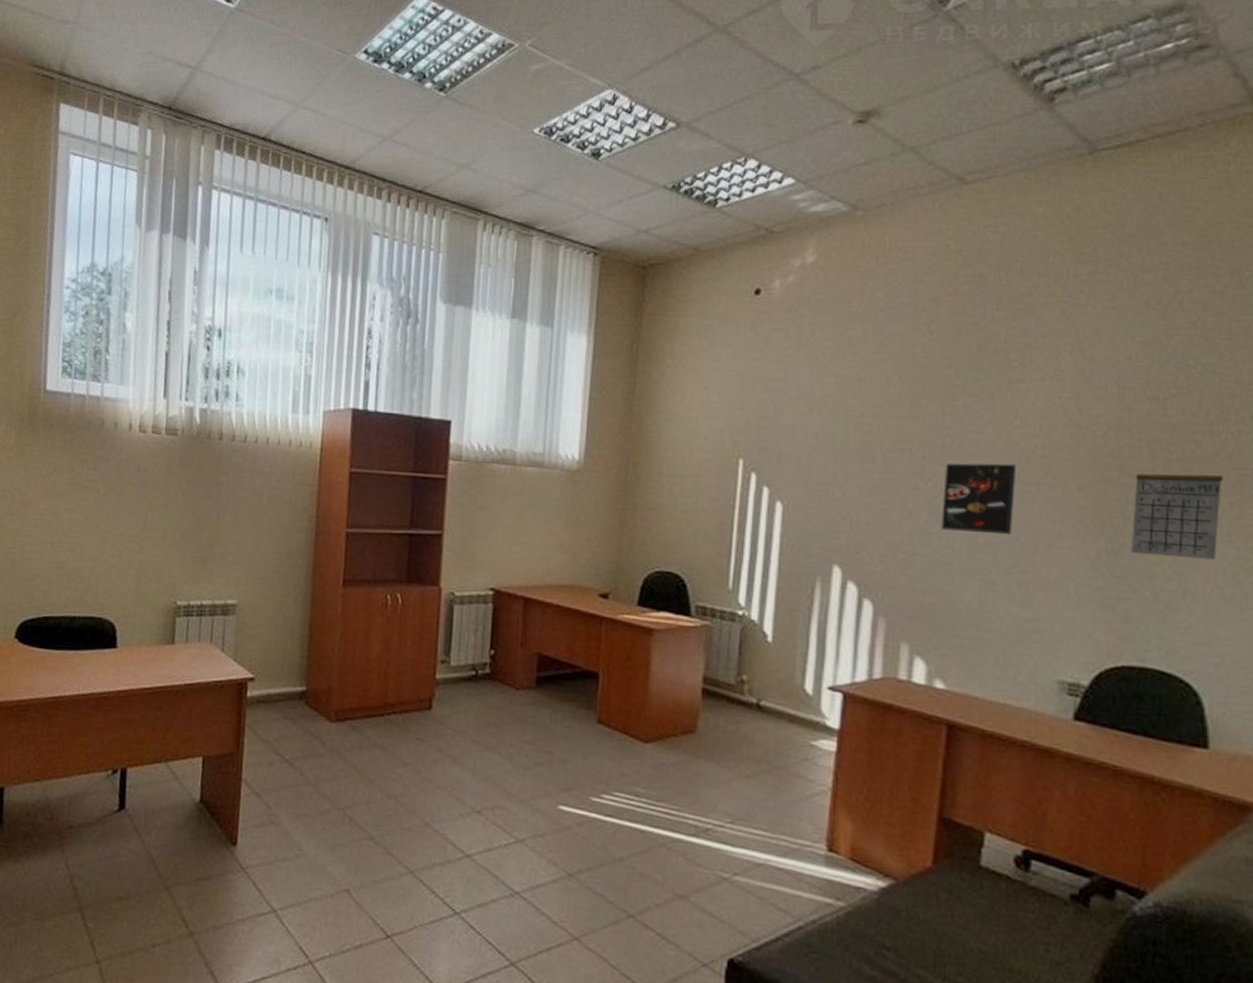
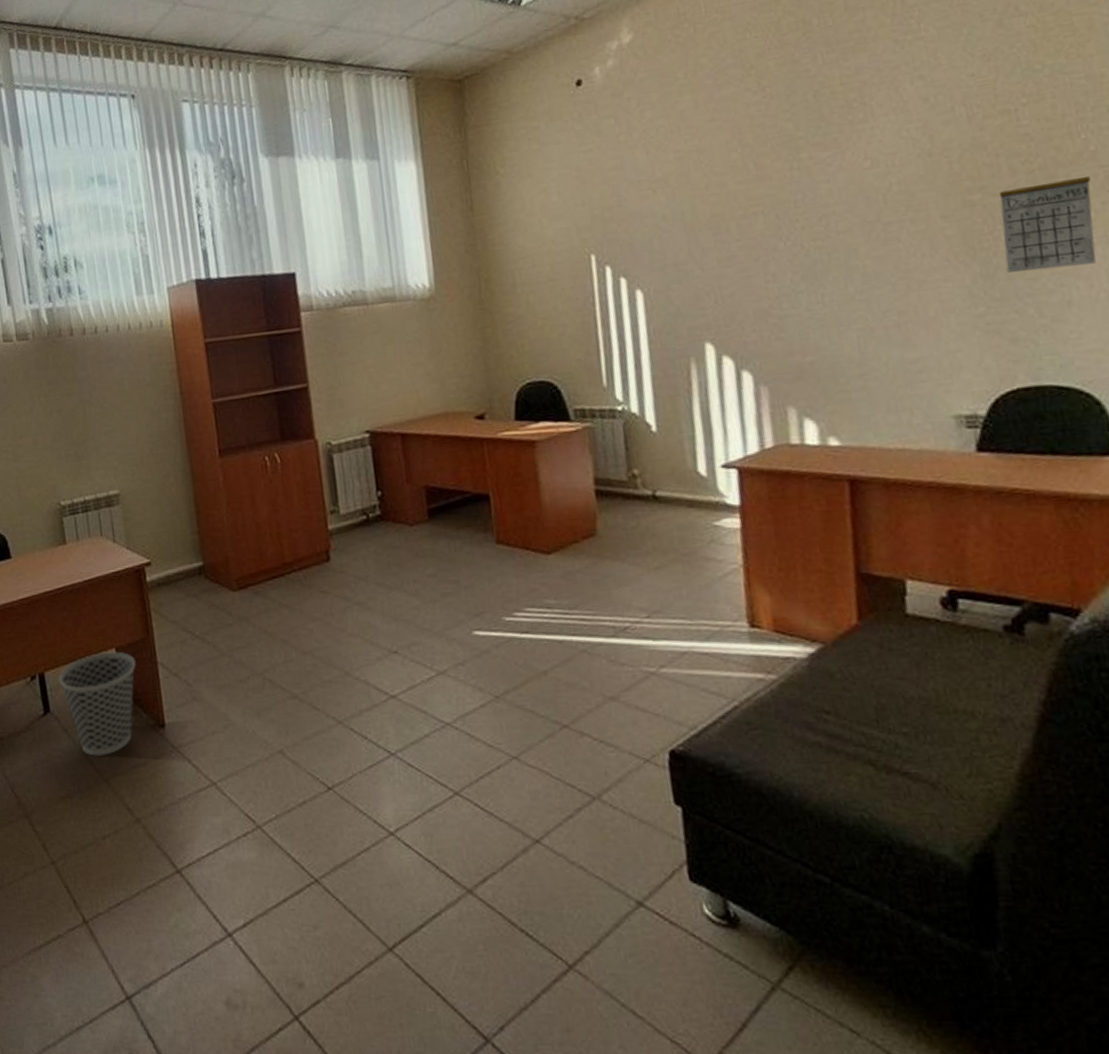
wastebasket: none [140,758,220,863] -> present [58,651,136,756]
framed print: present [941,463,1017,535] -> none [801,206,881,286]

